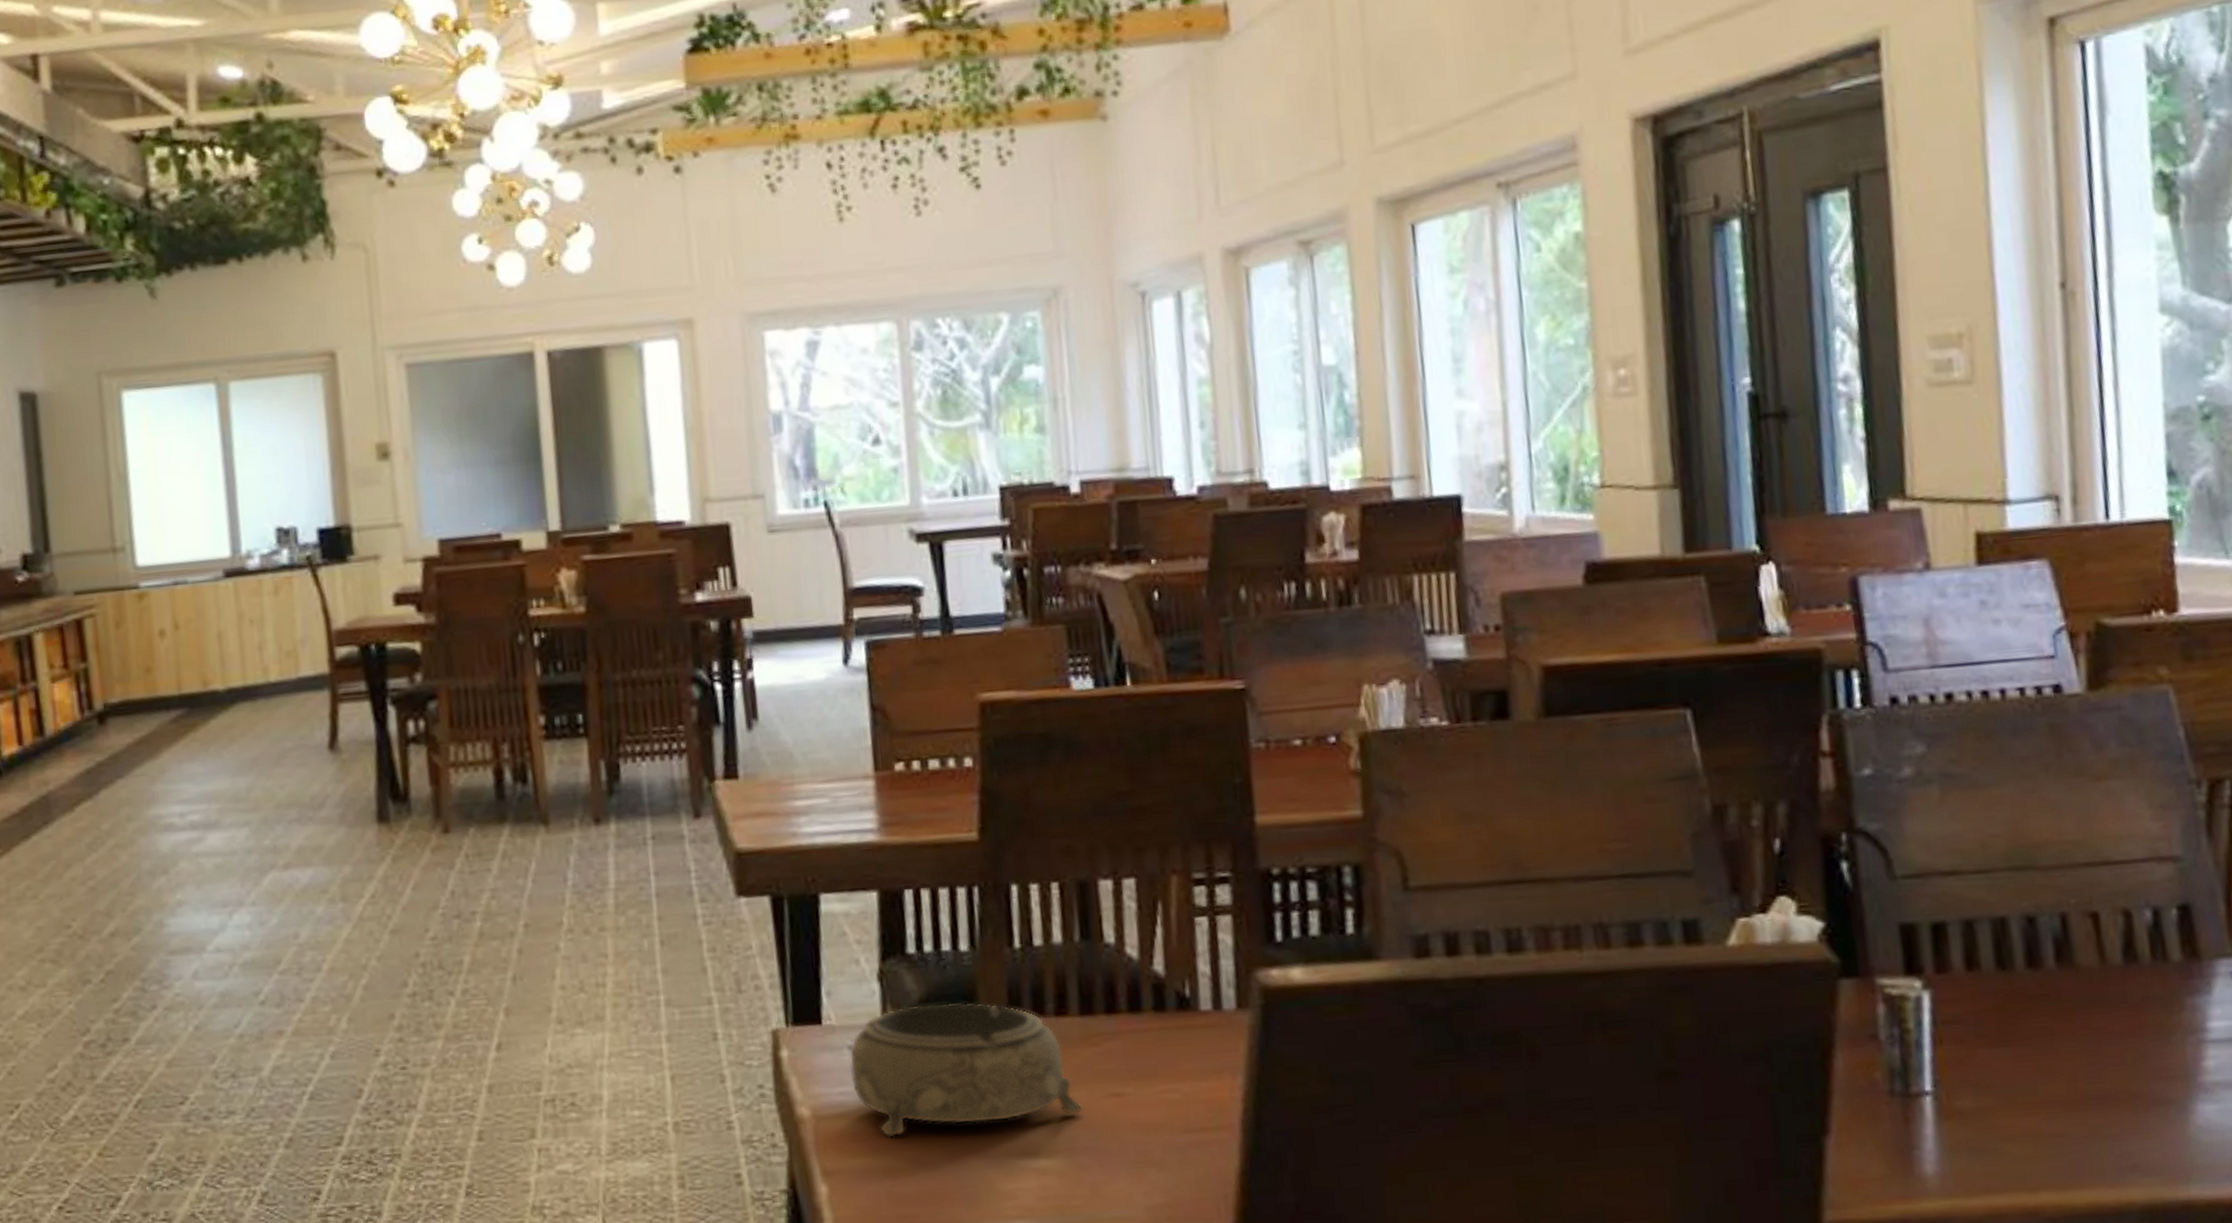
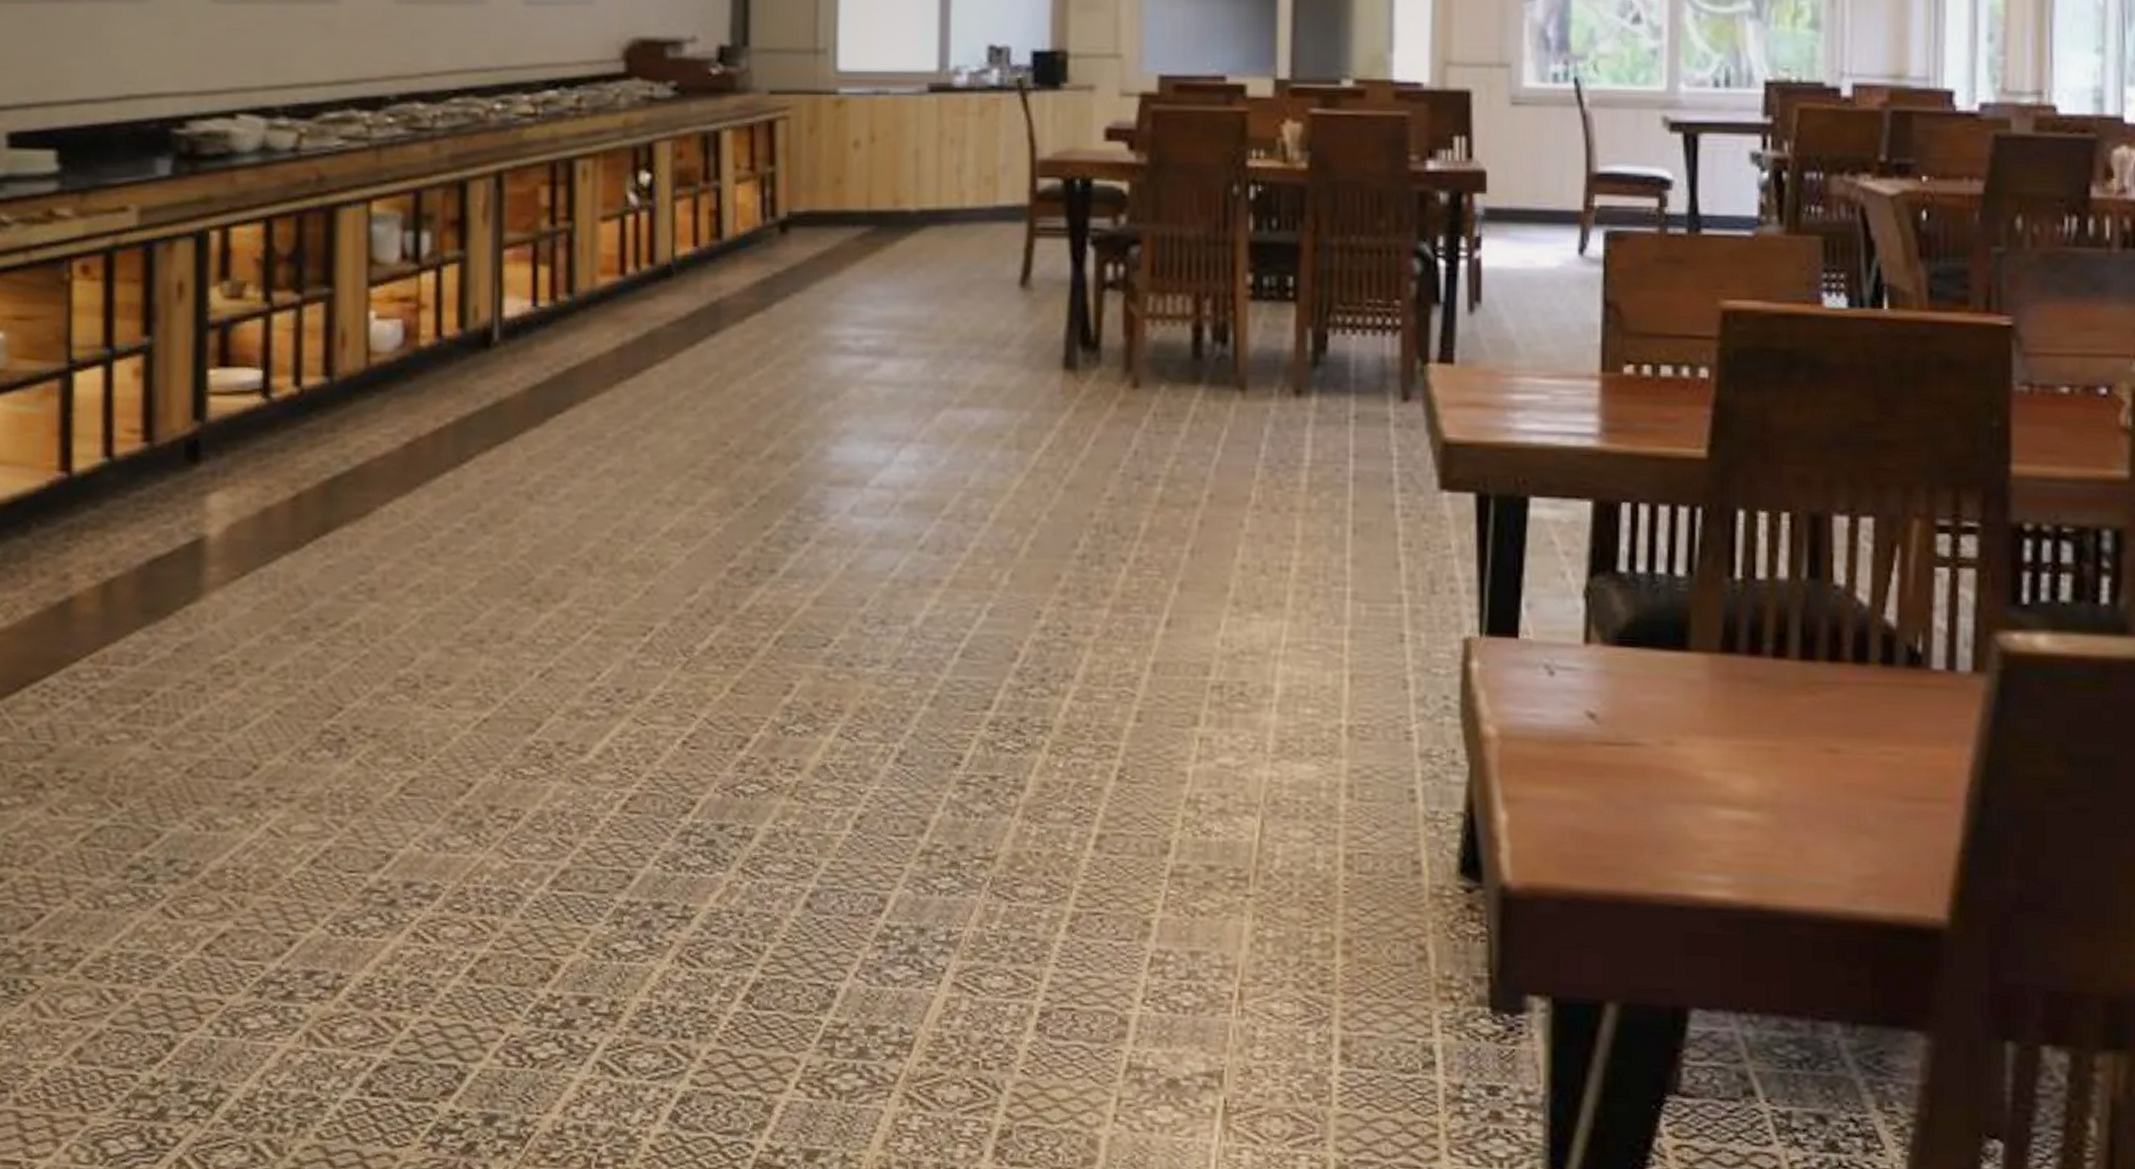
decorative bowl: present [849,1002,1083,1138] -> none [1544,629,1794,769]

